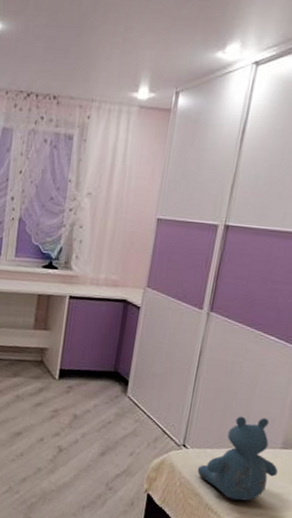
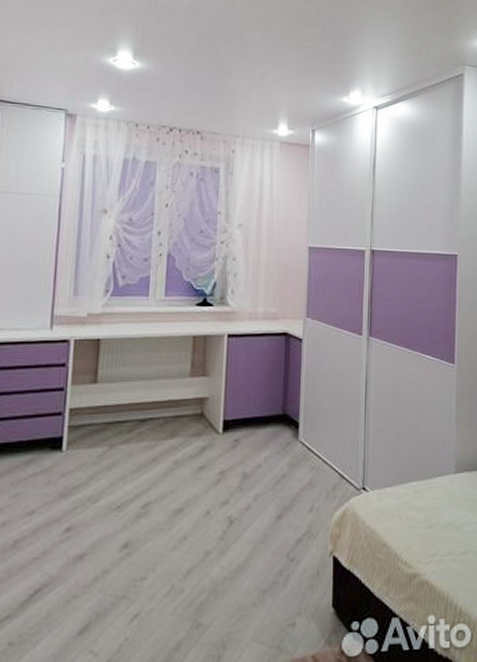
teddy bear: present [197,416,278,501] -> none [380,442,456,543]

